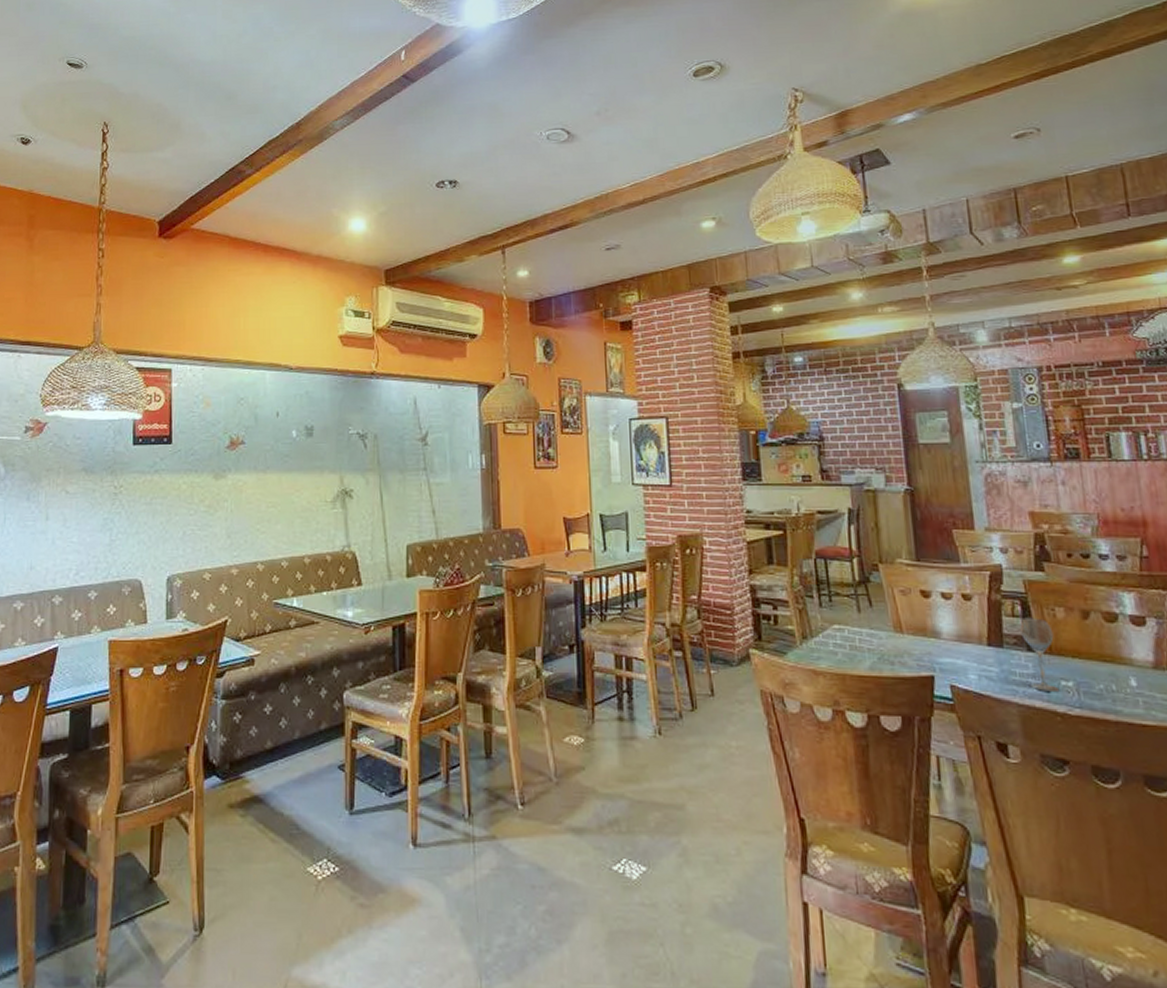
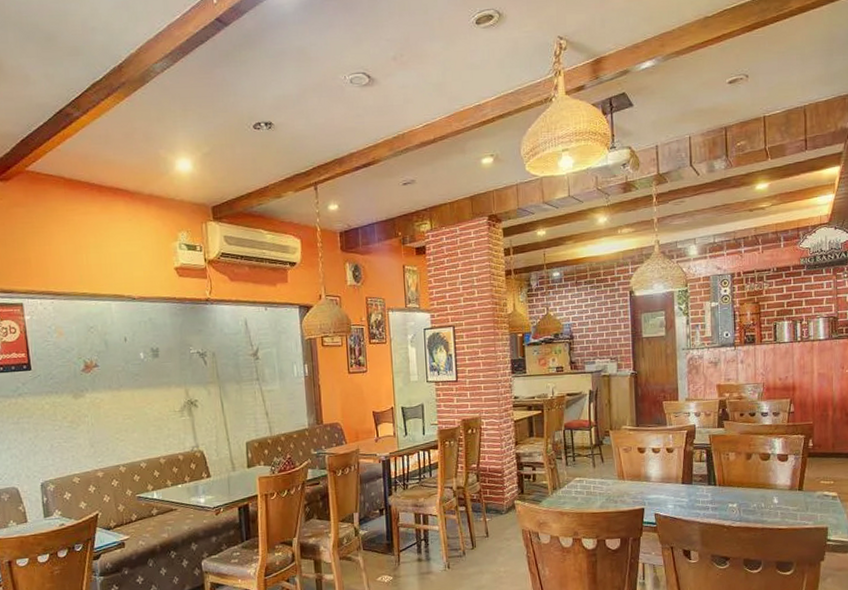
wineglass: present [1020,617,1060,693] -> none [705,461,728,513]

